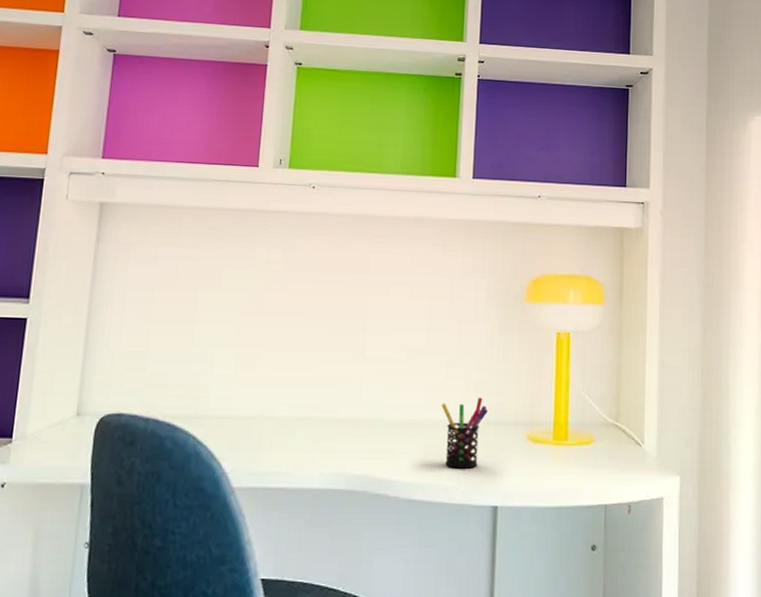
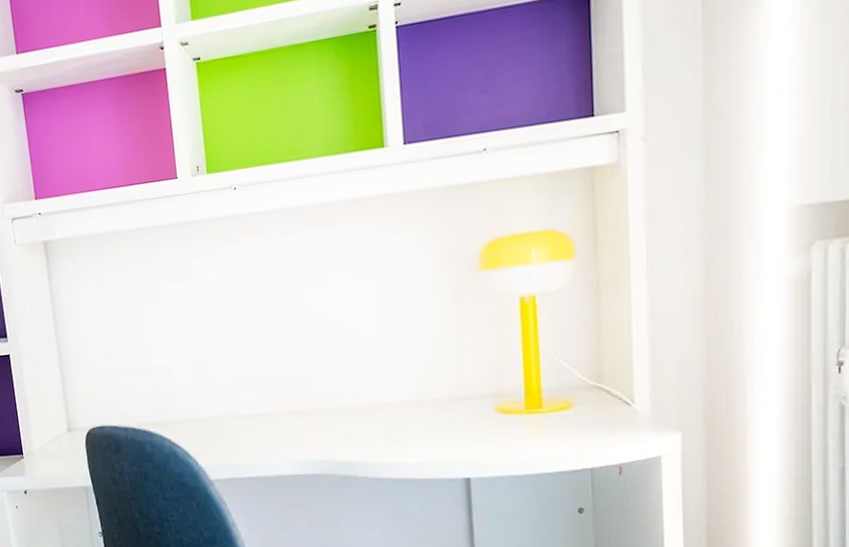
pen holder: present [442,397,488,469] -> none [399,375,449,446]

